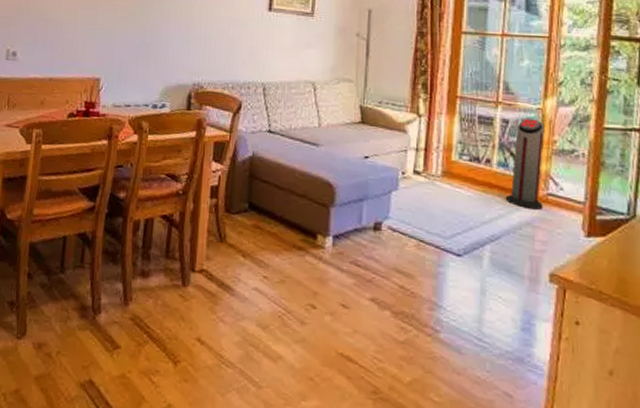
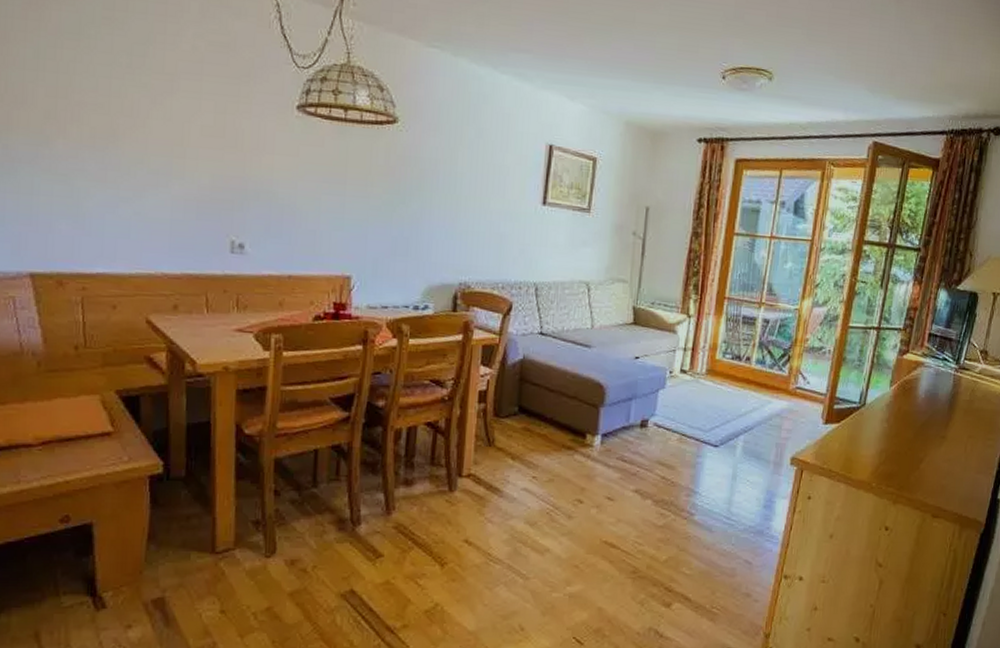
air purifier: present [505,119,545,210] -> none [760,319,800,402]

